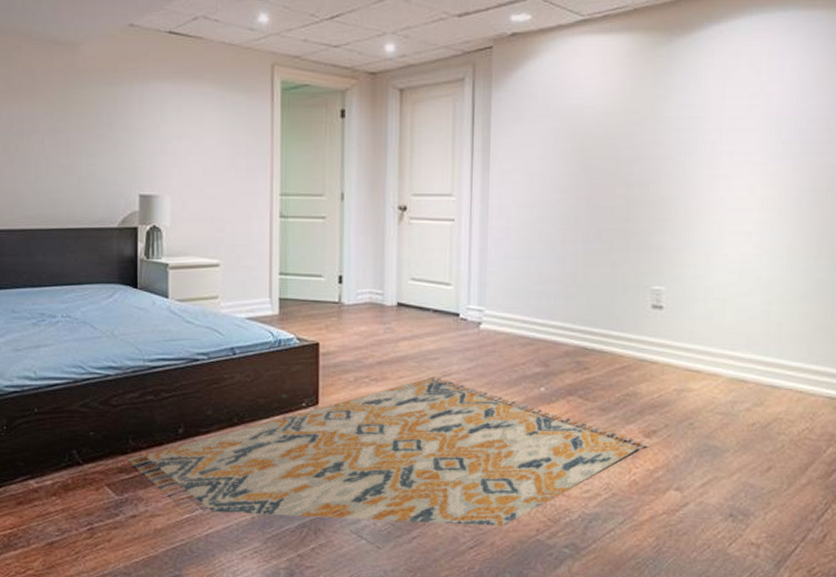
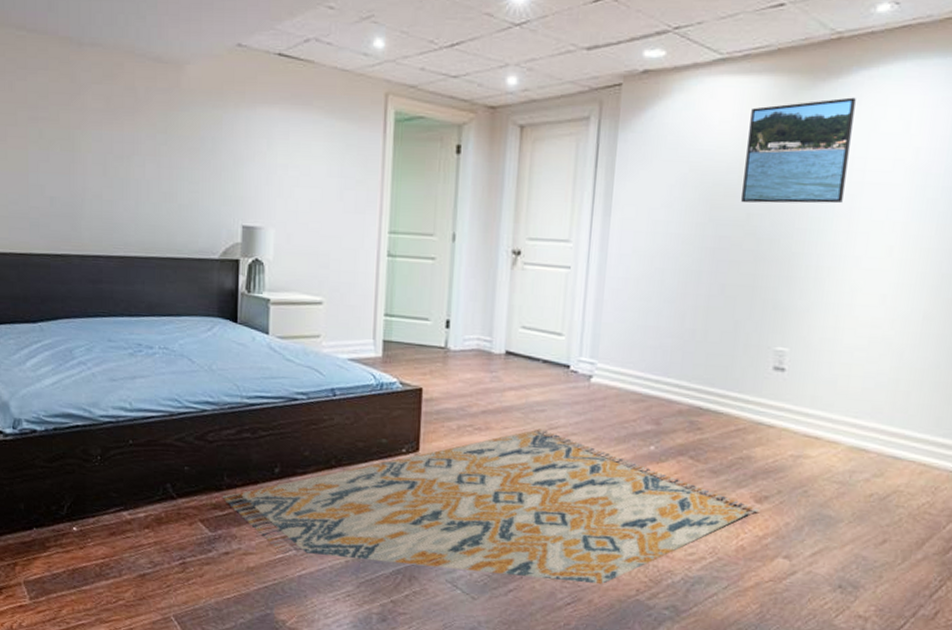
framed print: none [611,50,709,152] -> present [741,97,856,204]

